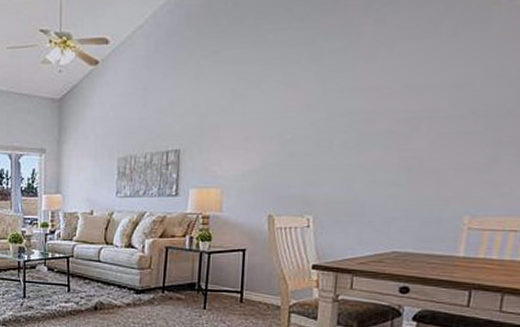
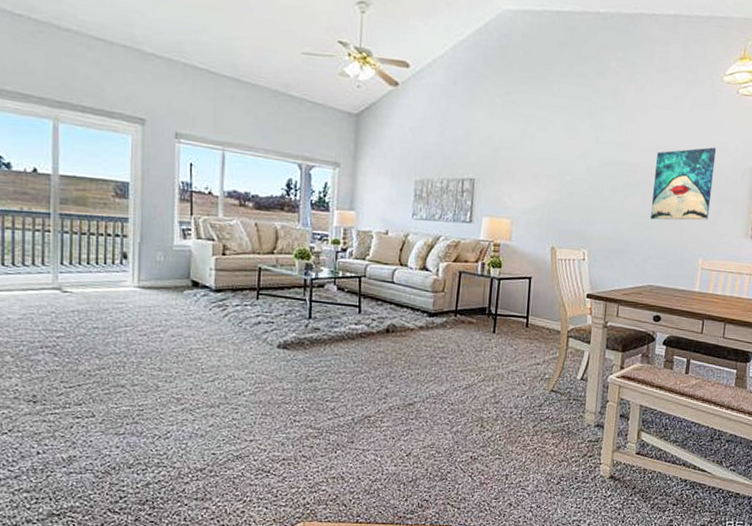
wall art: none [396,75,492,174] -> present [651,146,717,220]

